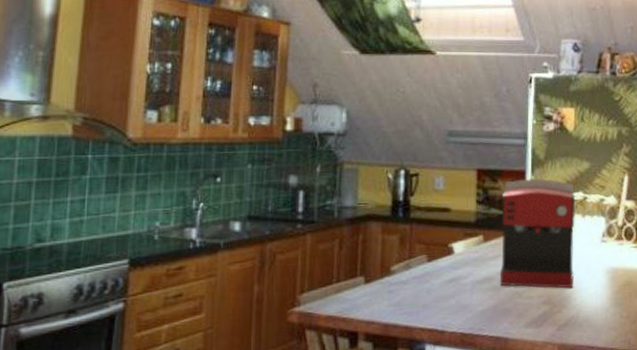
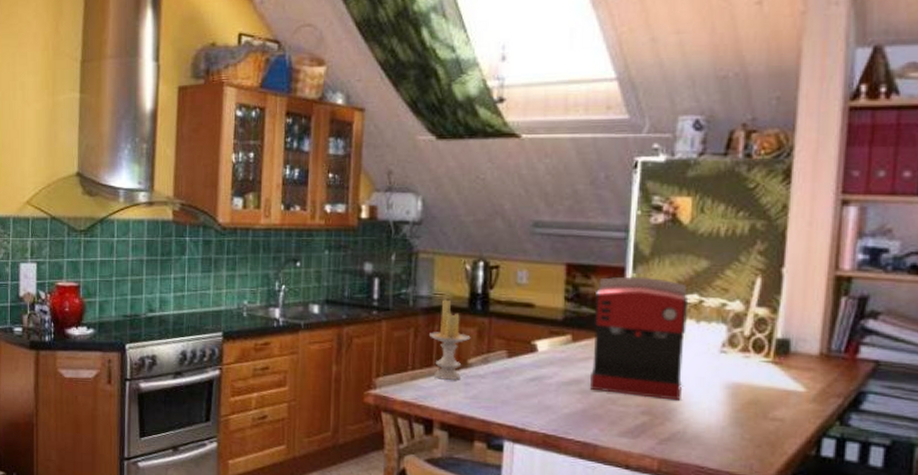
candle: none [354,208,394,289] -> present [430,299,471,380]

